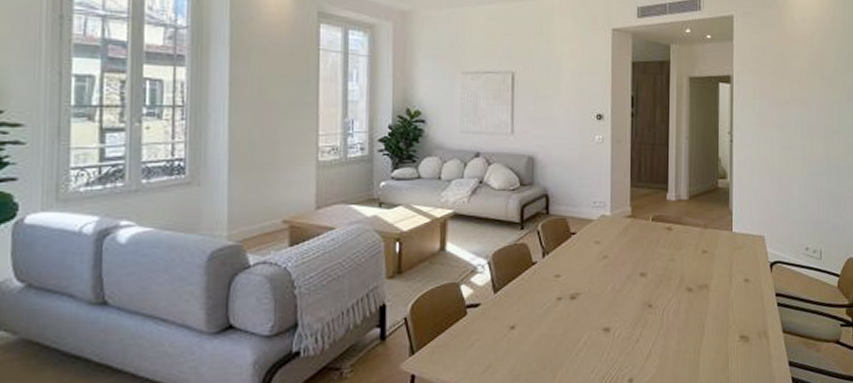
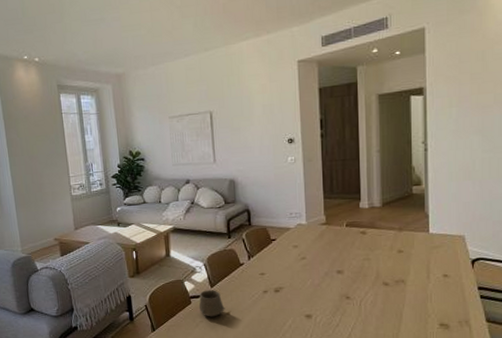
cup: none [476,296,509,333] -> present [198,290,225,317]

